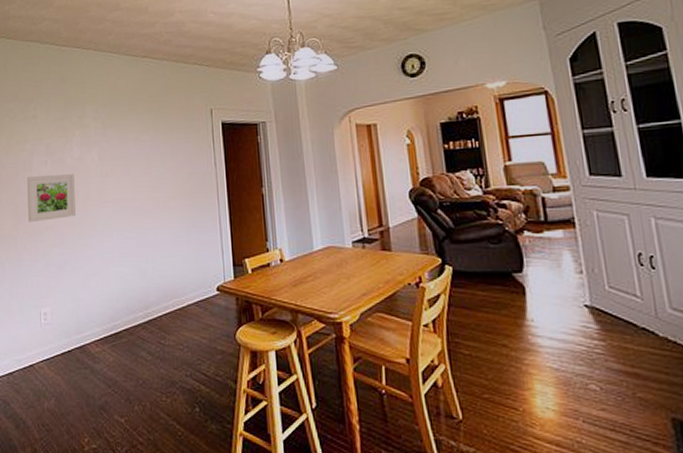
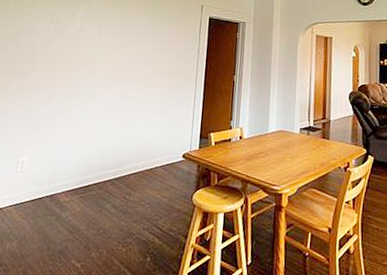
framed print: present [27,174,77,223] -> none [22,39,73,80]

